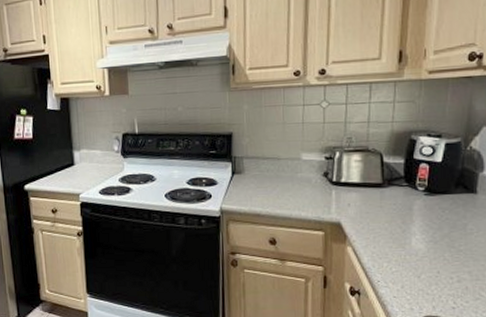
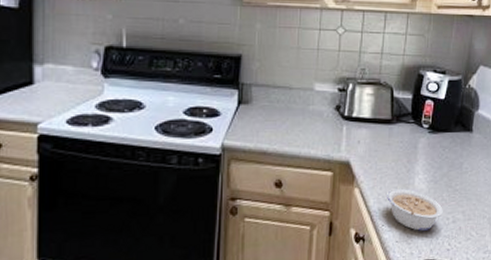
legume: none [381,247,445,288] -> present [387,188,443,231]

